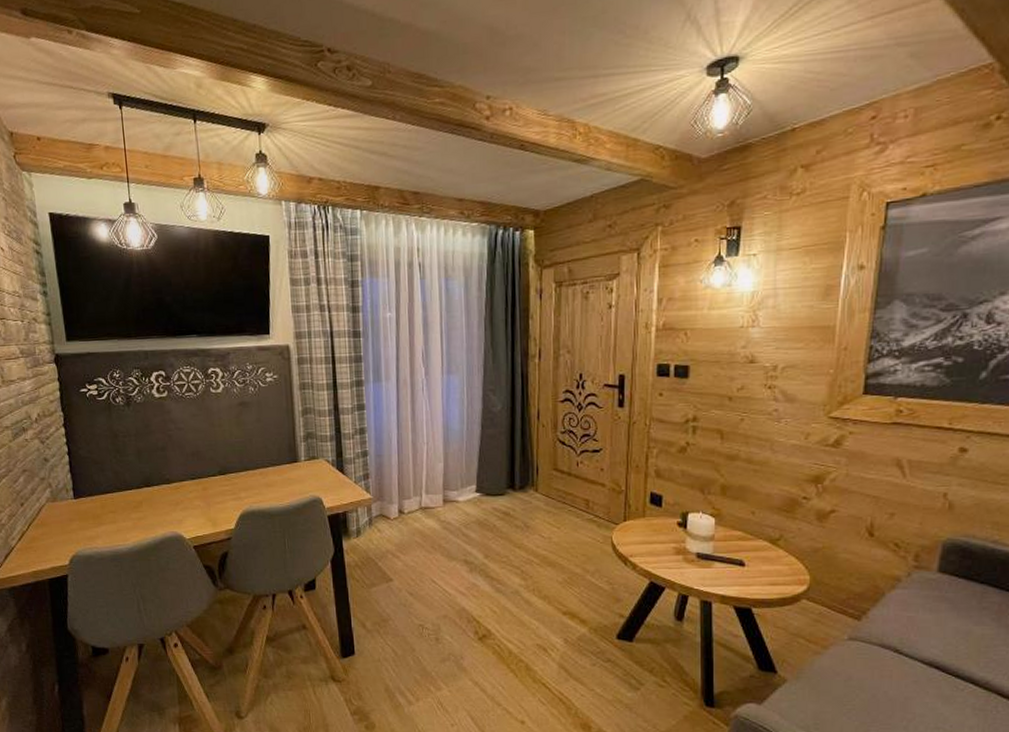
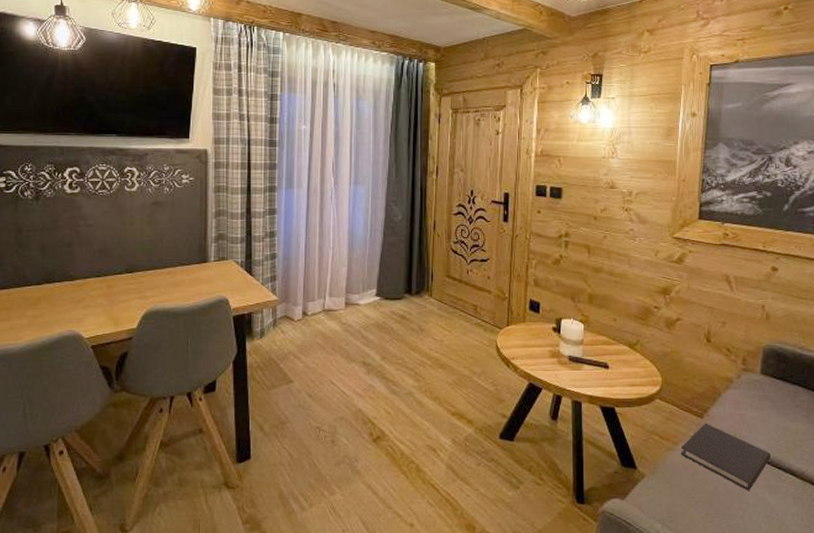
diary: none [831,625,946,700] -> present [680,422,770,491]

